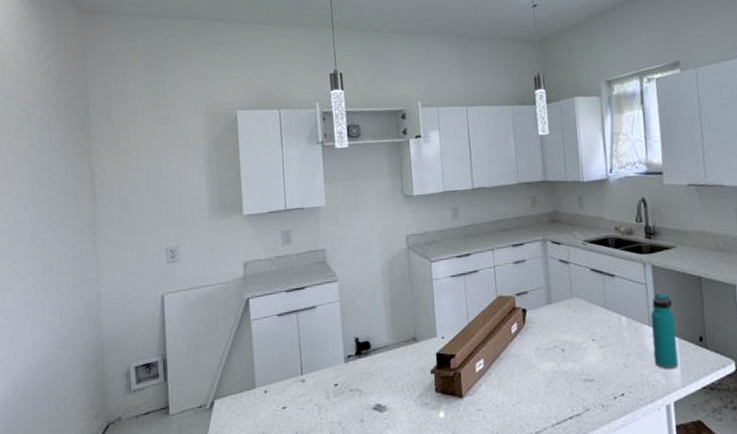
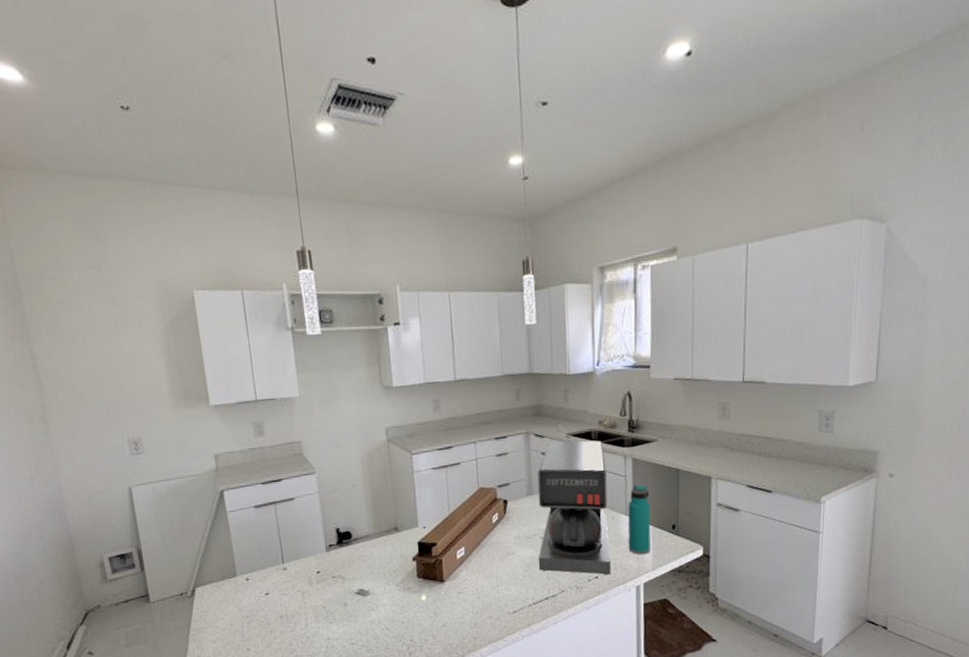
coffee maker: none [556,247,638,393] -> present [537,440,611,576]

